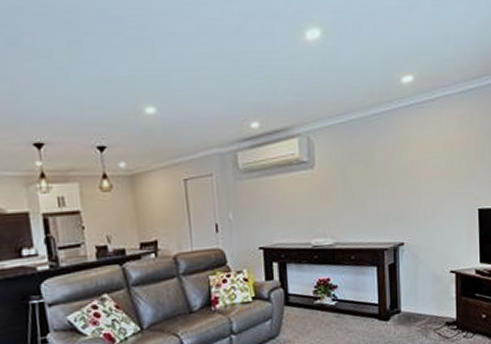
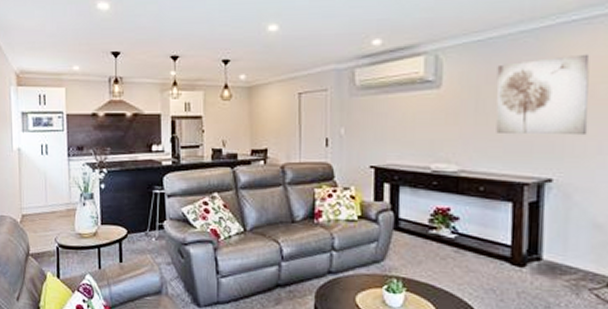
wall art: none [357,133,426,207] -> present [496,54,590,136]

